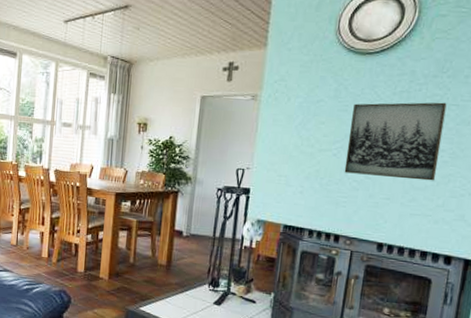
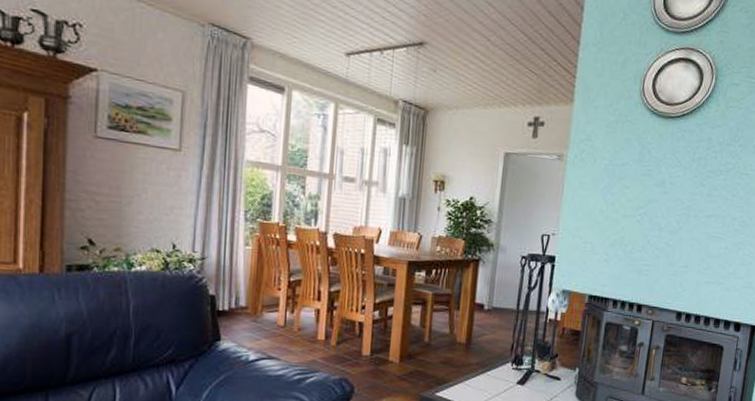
wall art: present [344,102,447,181] -> none [647,168,738,249]

